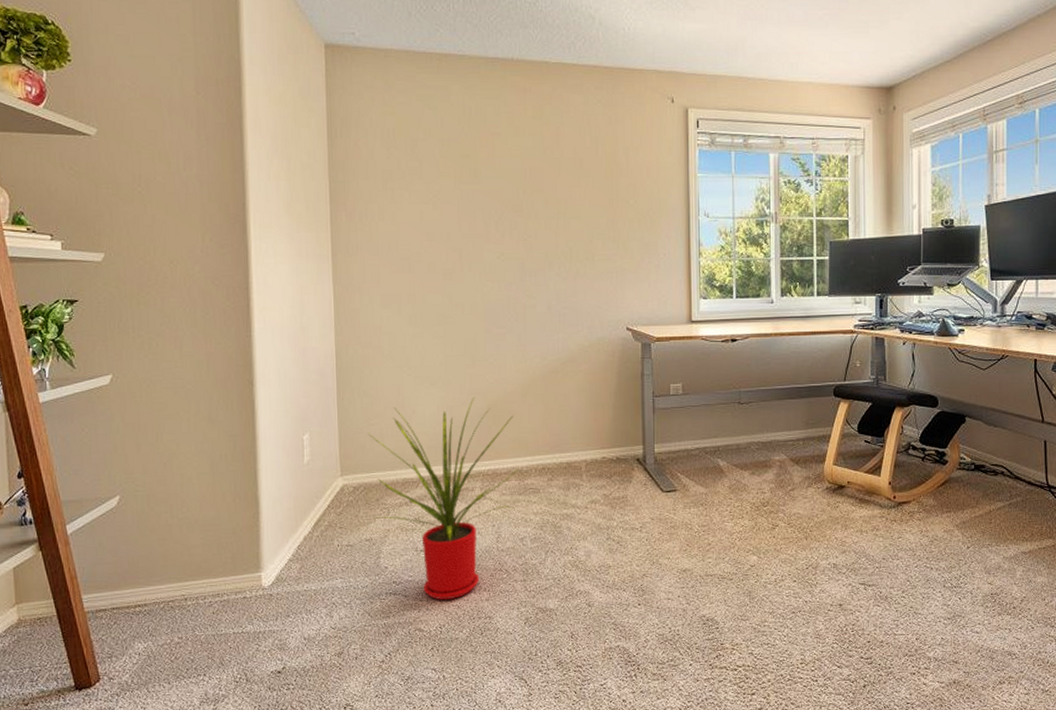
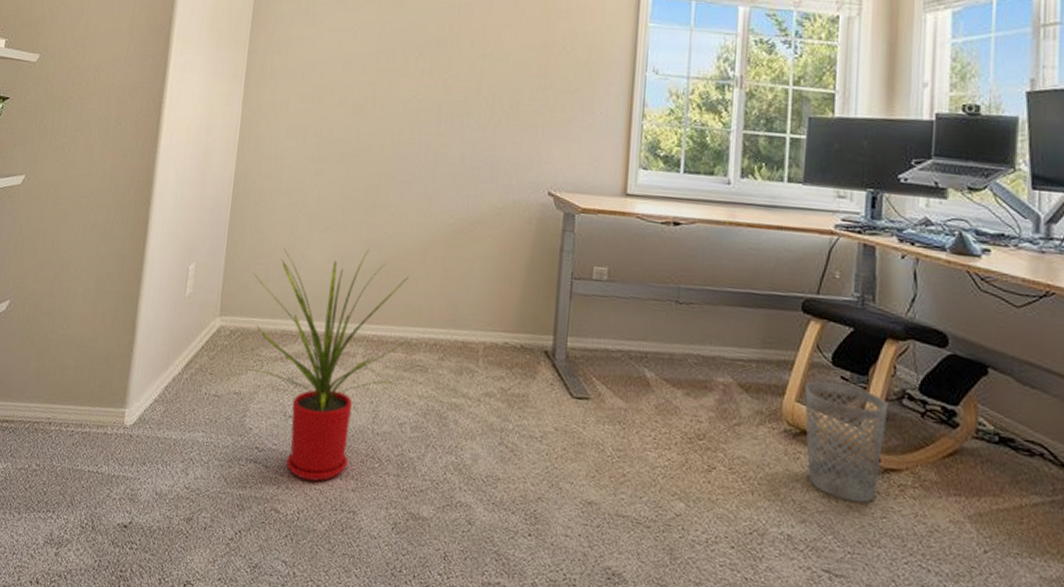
wastebasket: none [840,446,899,531] -> present [805,381,889,503]

